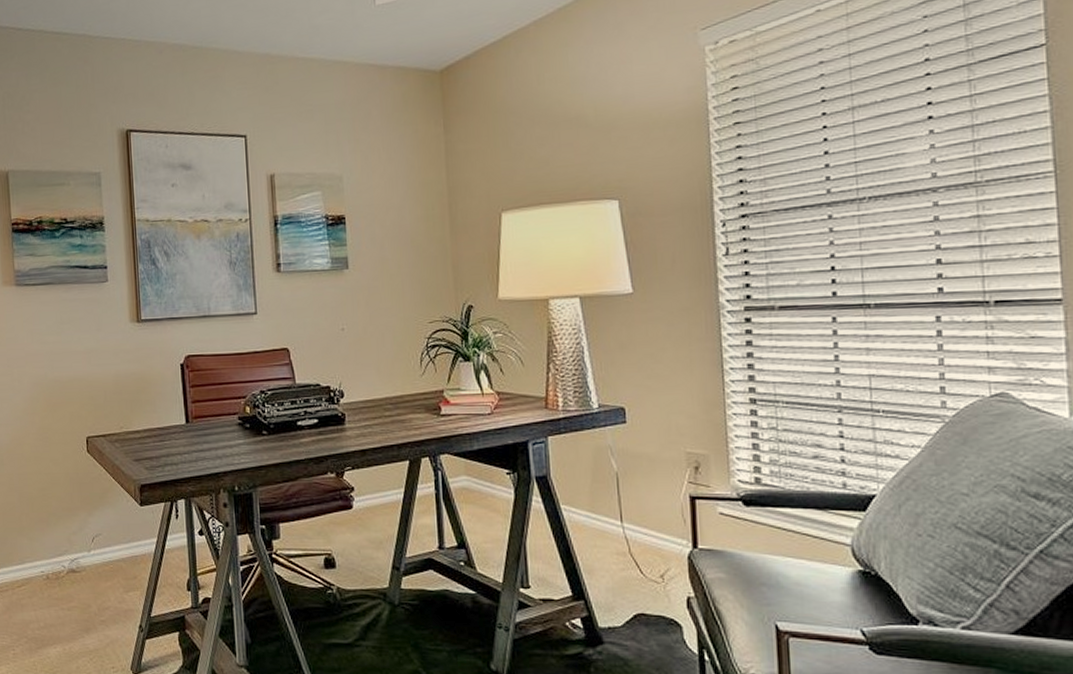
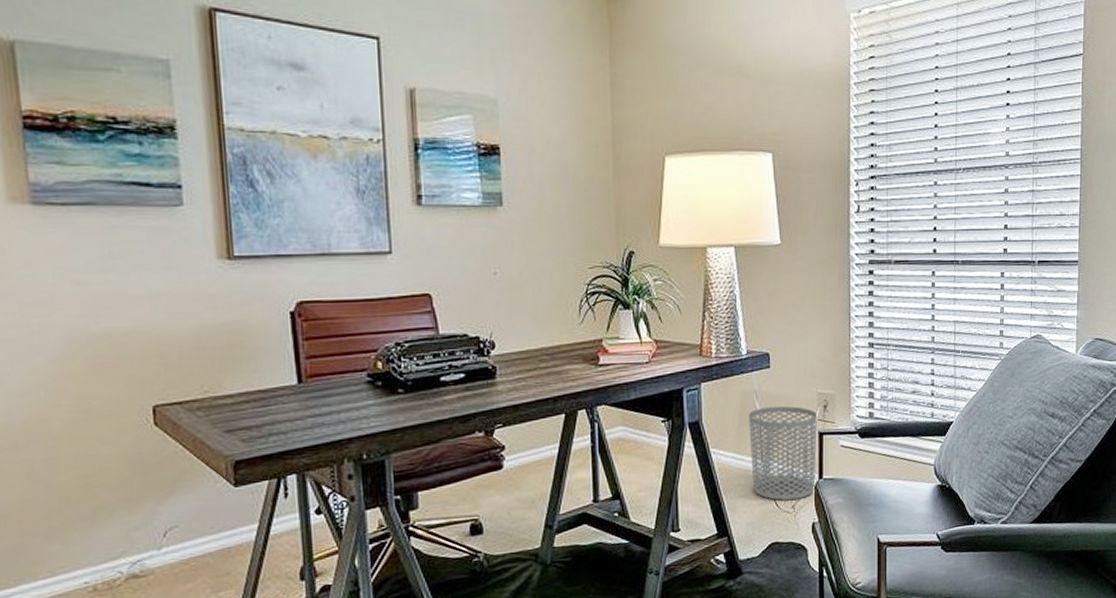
waste bin: none [603,464,689,569] -> present [749,405,817,501]

